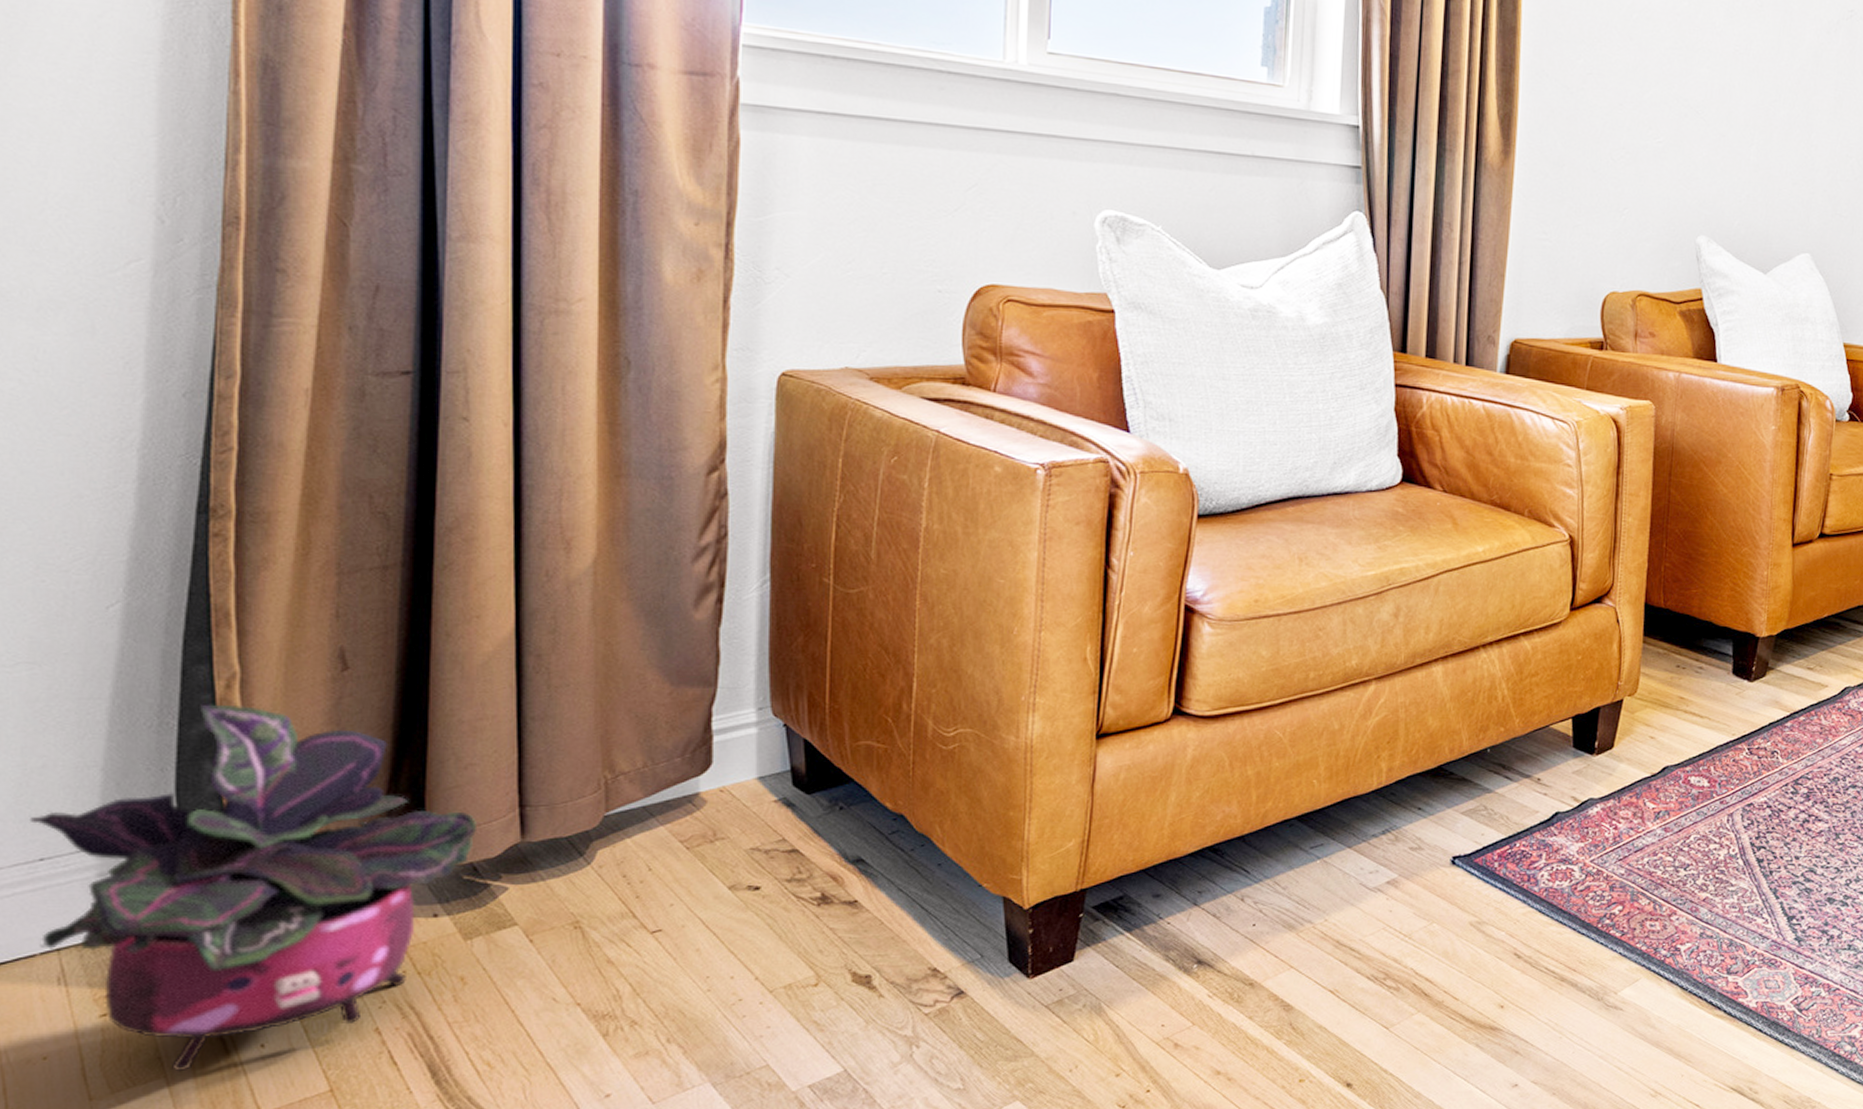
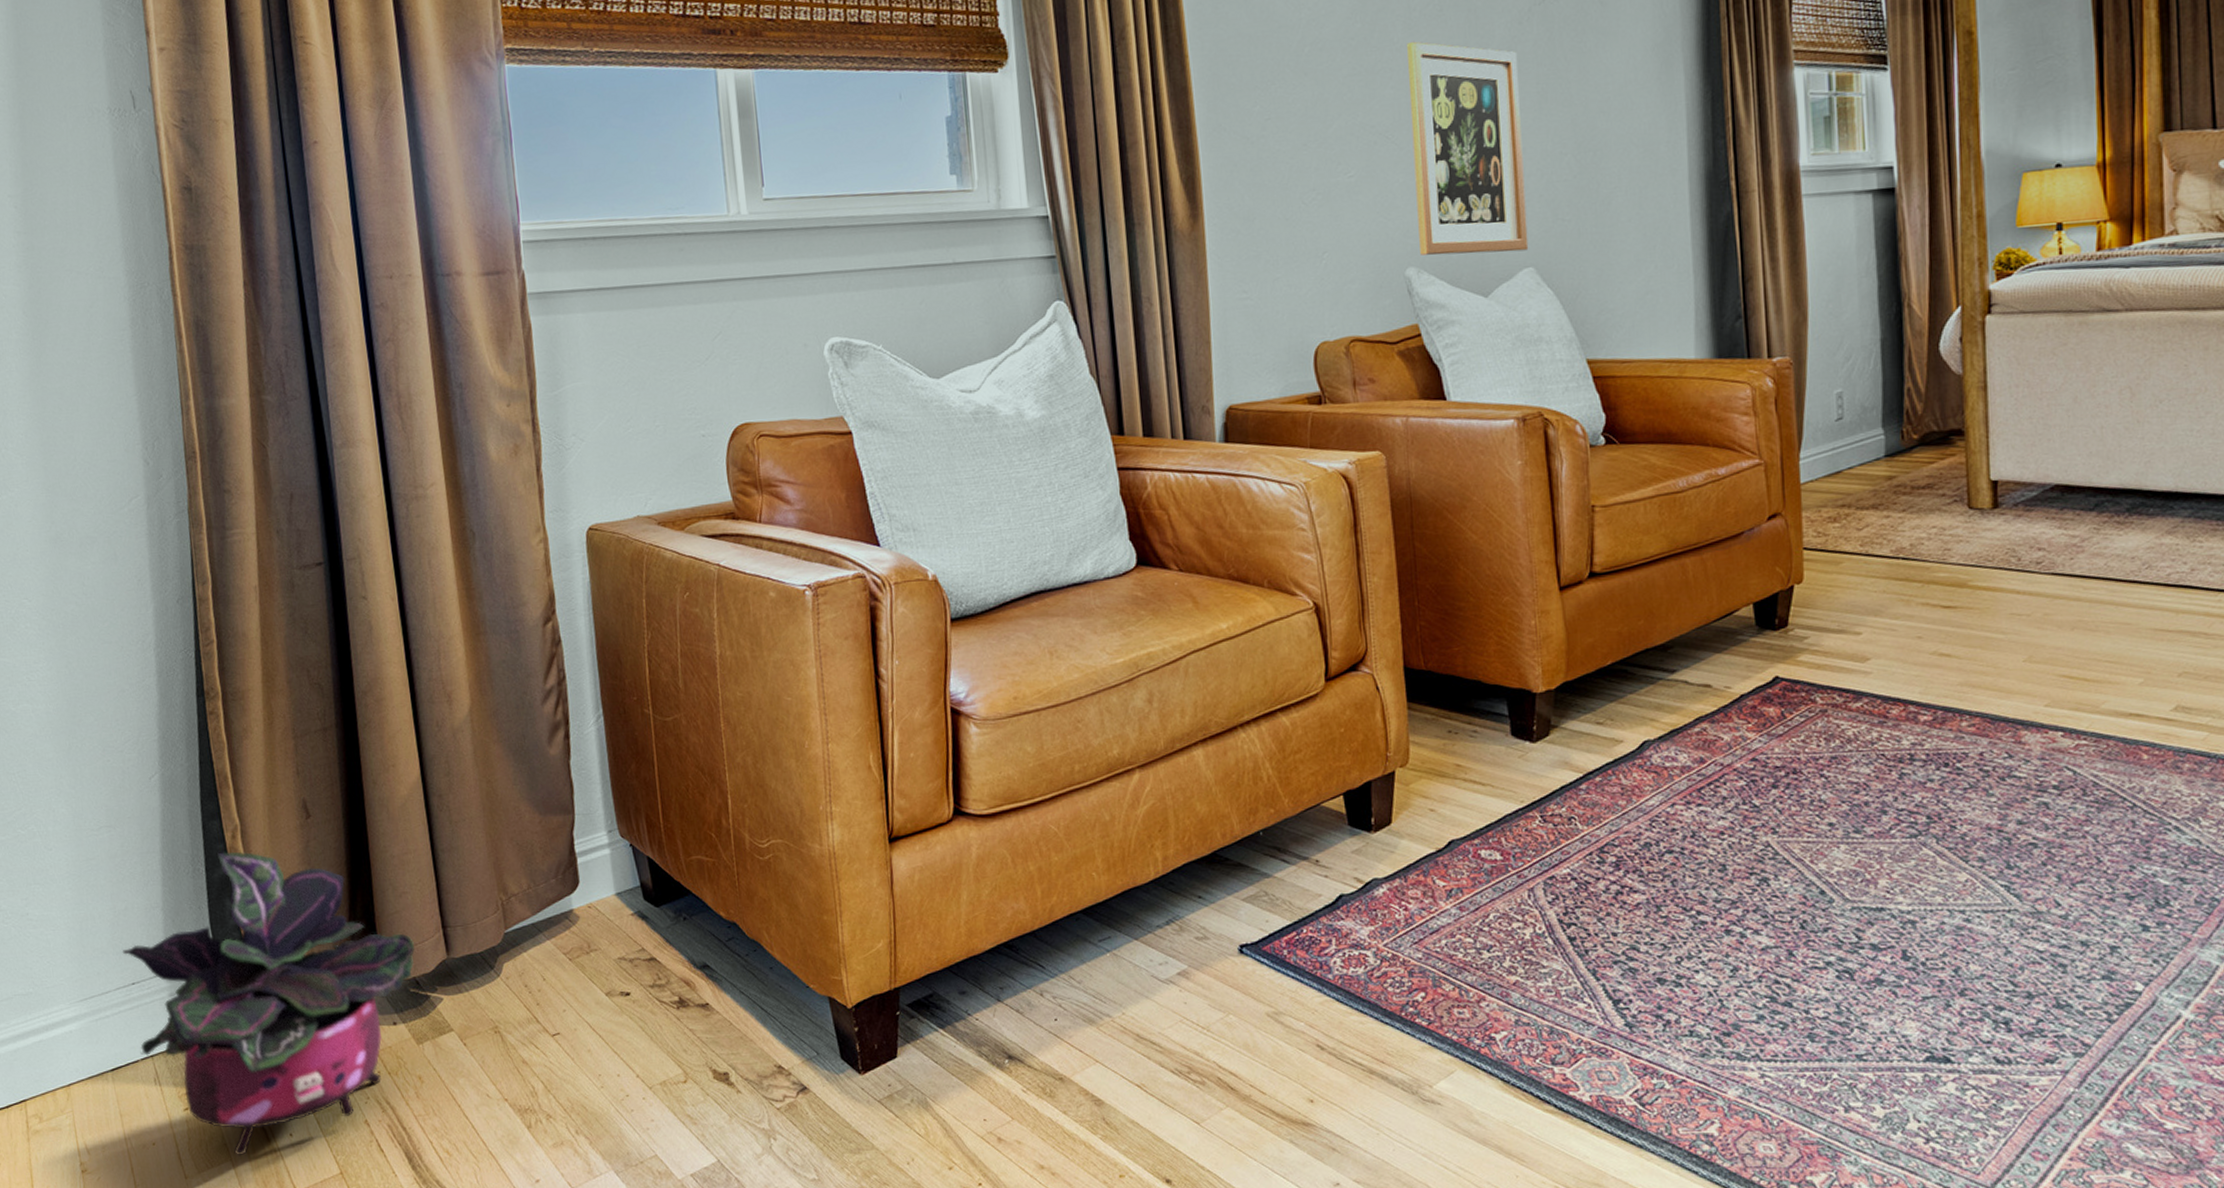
wall art: none [1712,28,1822,238] -> present [1407,41,1529,255]

